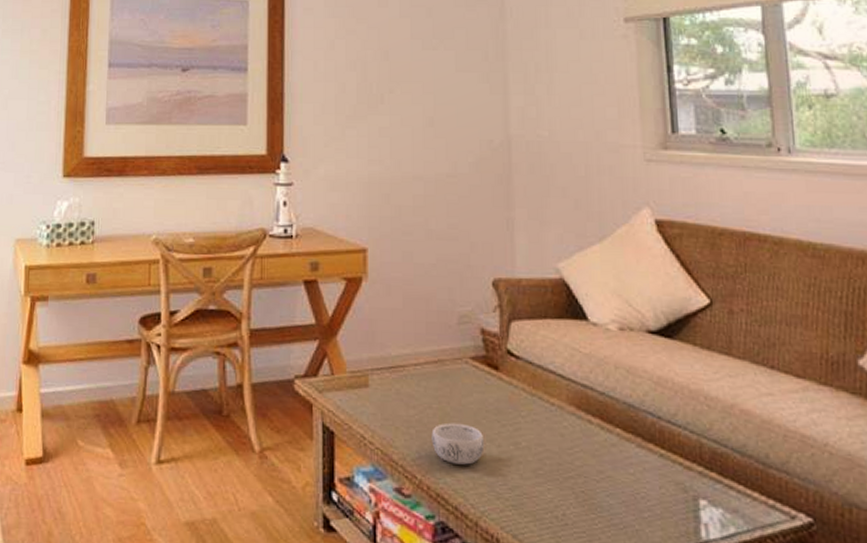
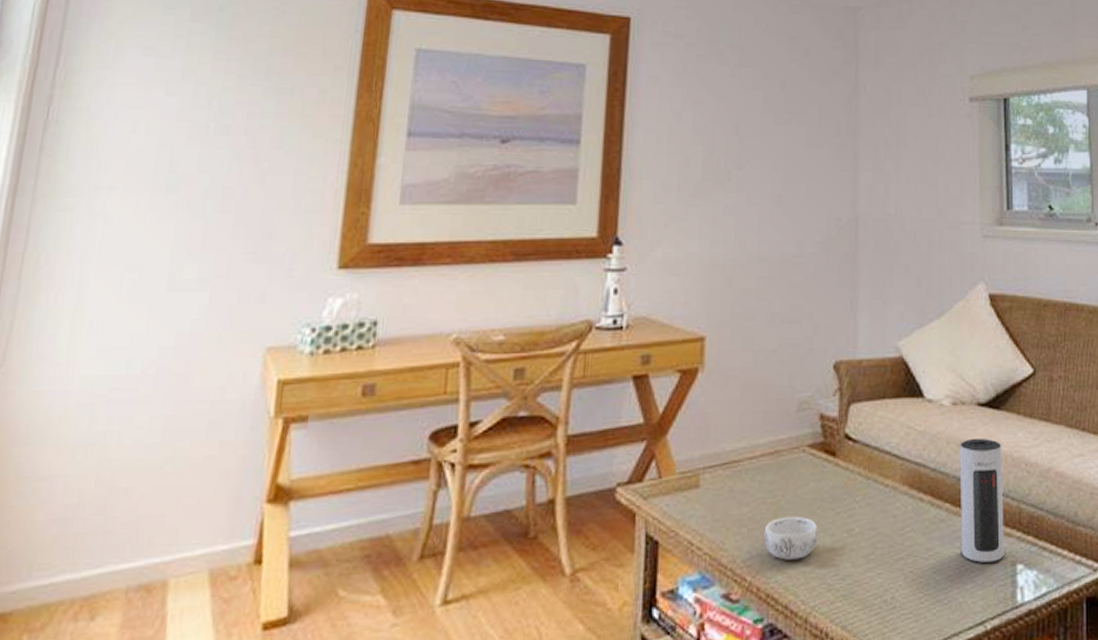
speaker: none [629,365,684,494] -> present [959,438,1004,563]

